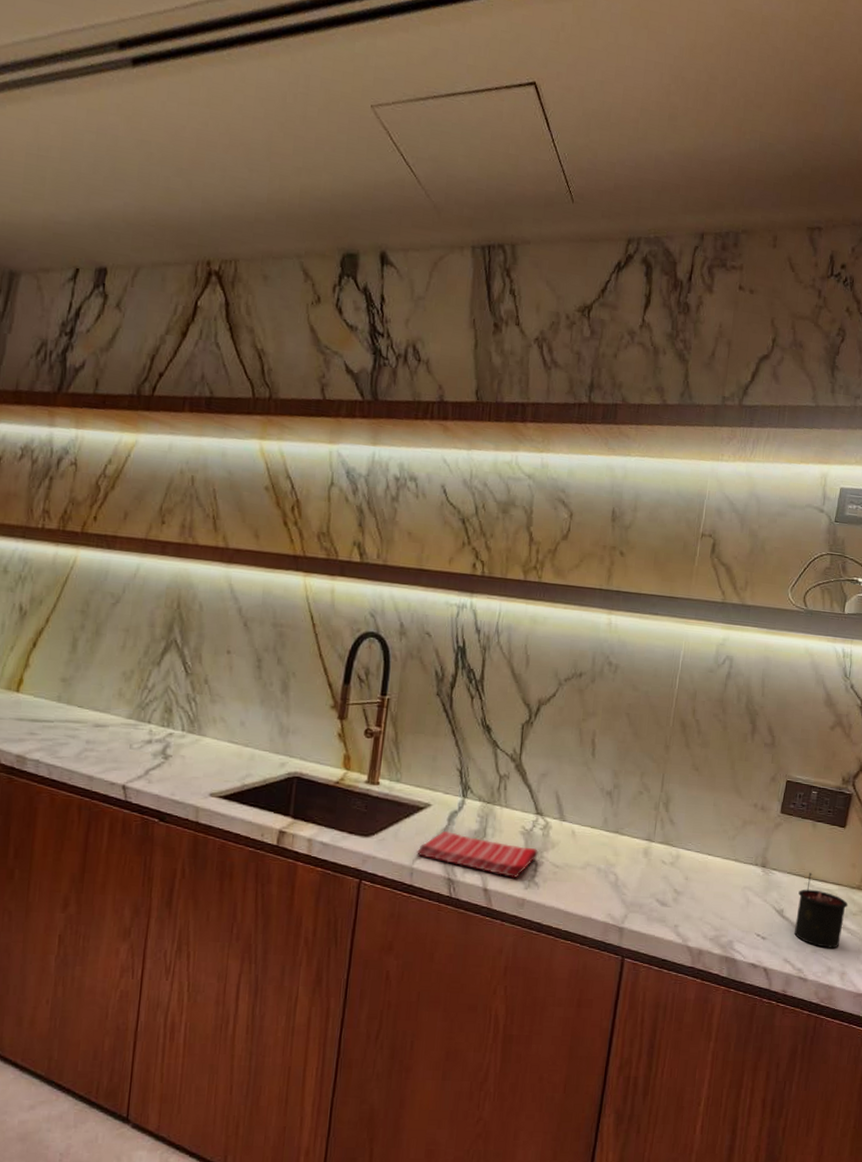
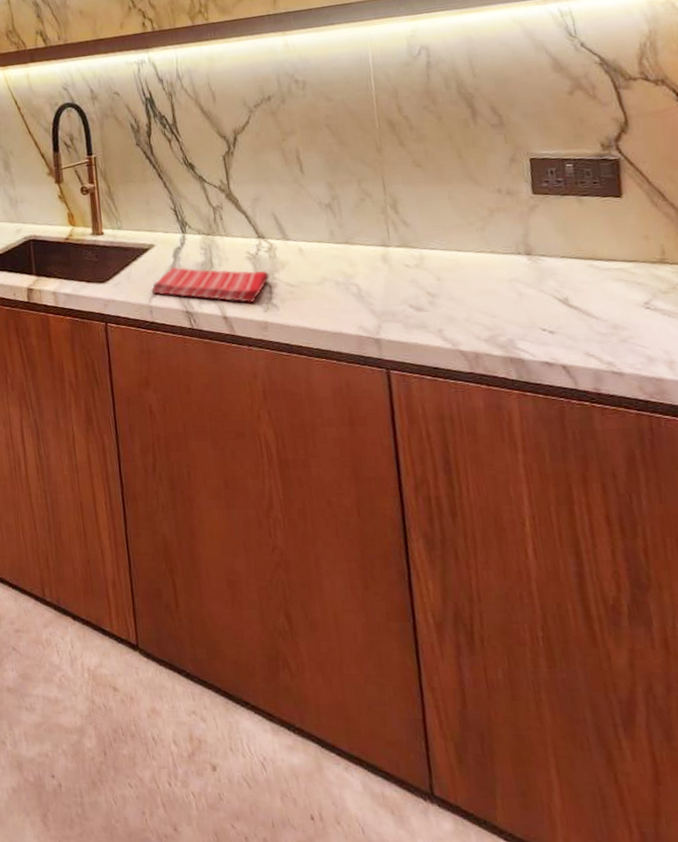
candle: present [794,873,848,948] -> none [581,253,656,335]

